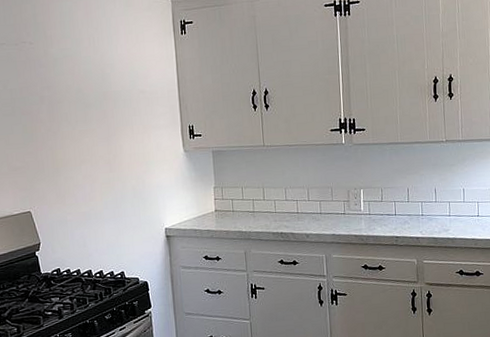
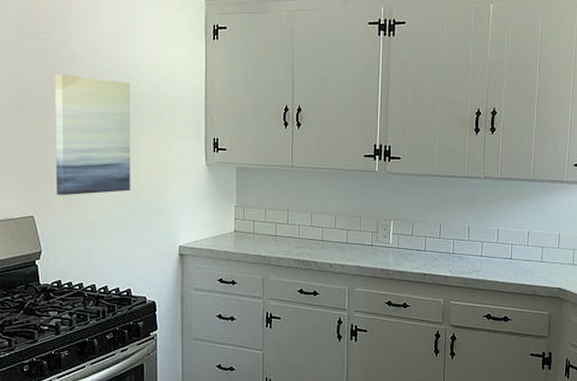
wall art: none [39,78,117,191] -> present [55,73,131,196]

